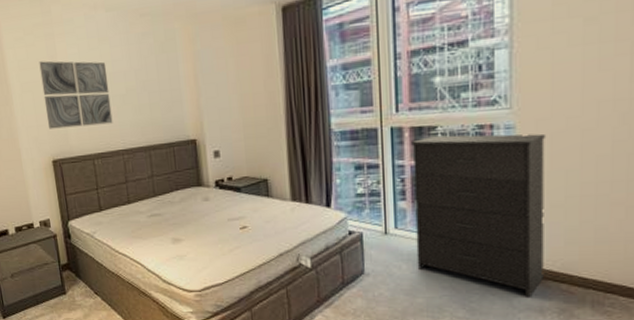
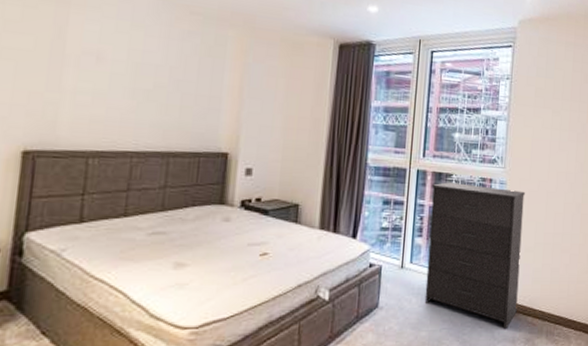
wall art: present [39,61,113,129] -> none [28,28,135,120]

